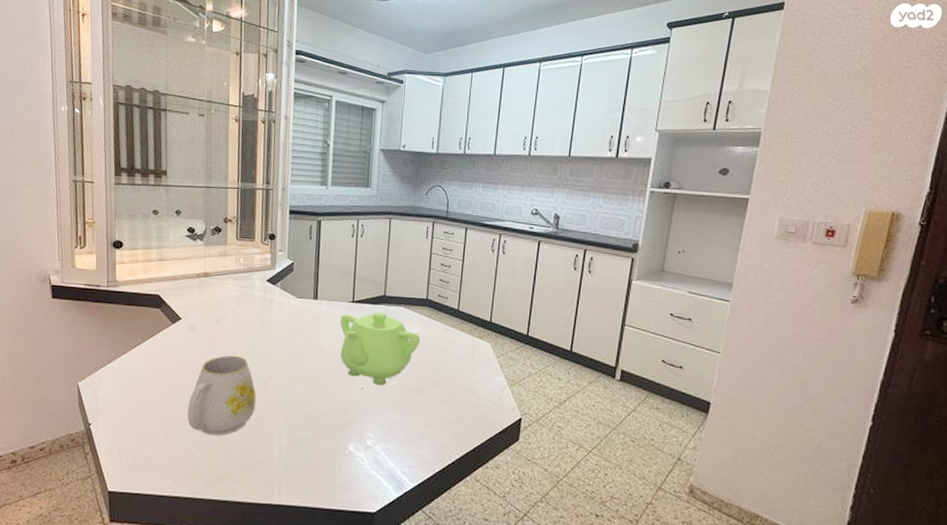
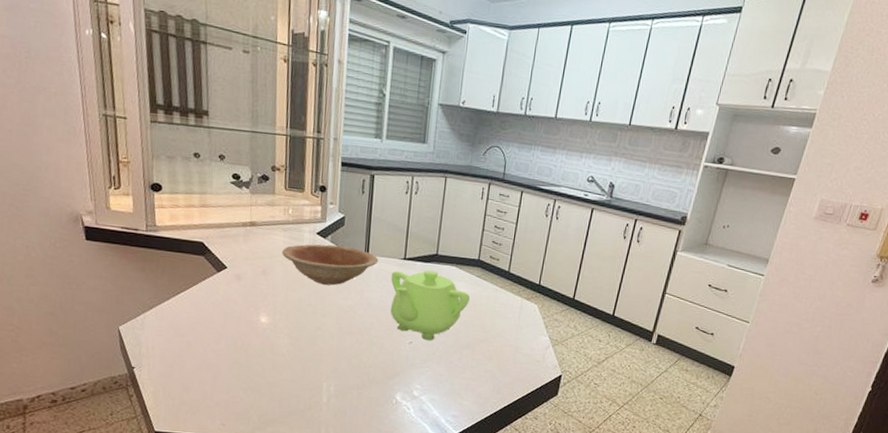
mug: present [187,355,256,436] -> none [234,306,305,383]
bowl: none [234,291,328,332] -> present [282,244,379,286]

